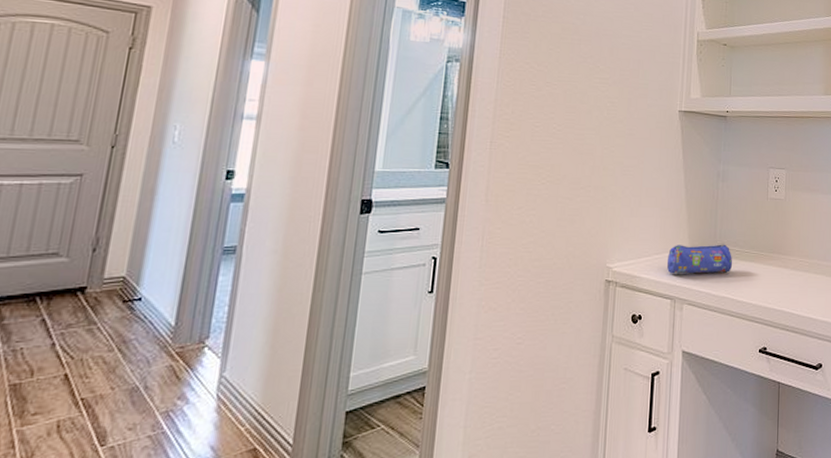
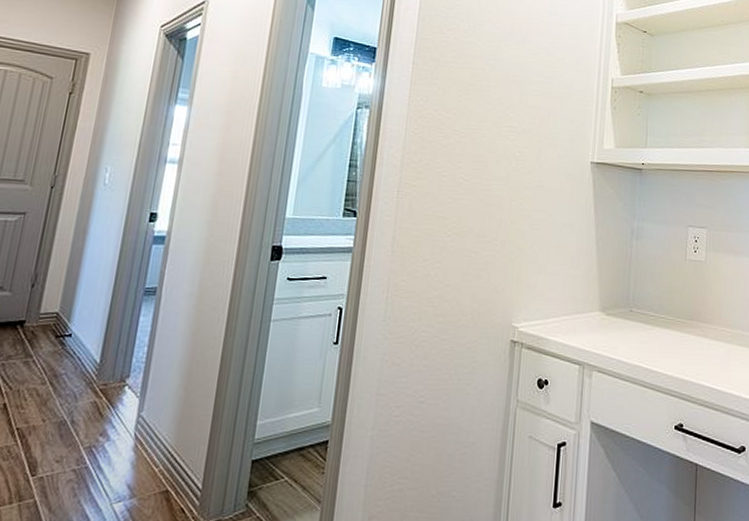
pencil case: present [666,243,733,274] -> none [575,306,647,339]

